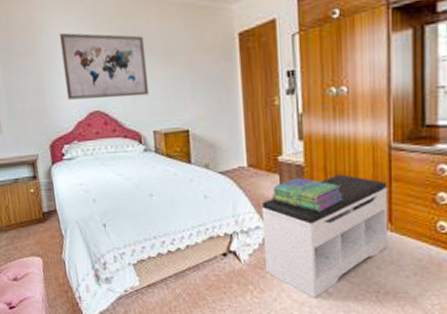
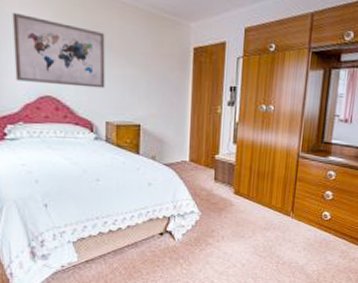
bench: present [261,174,389,298] -> none [194,173,294,269]
stack of books: present [272,177,343,213] -> none [207,173,261,202]

